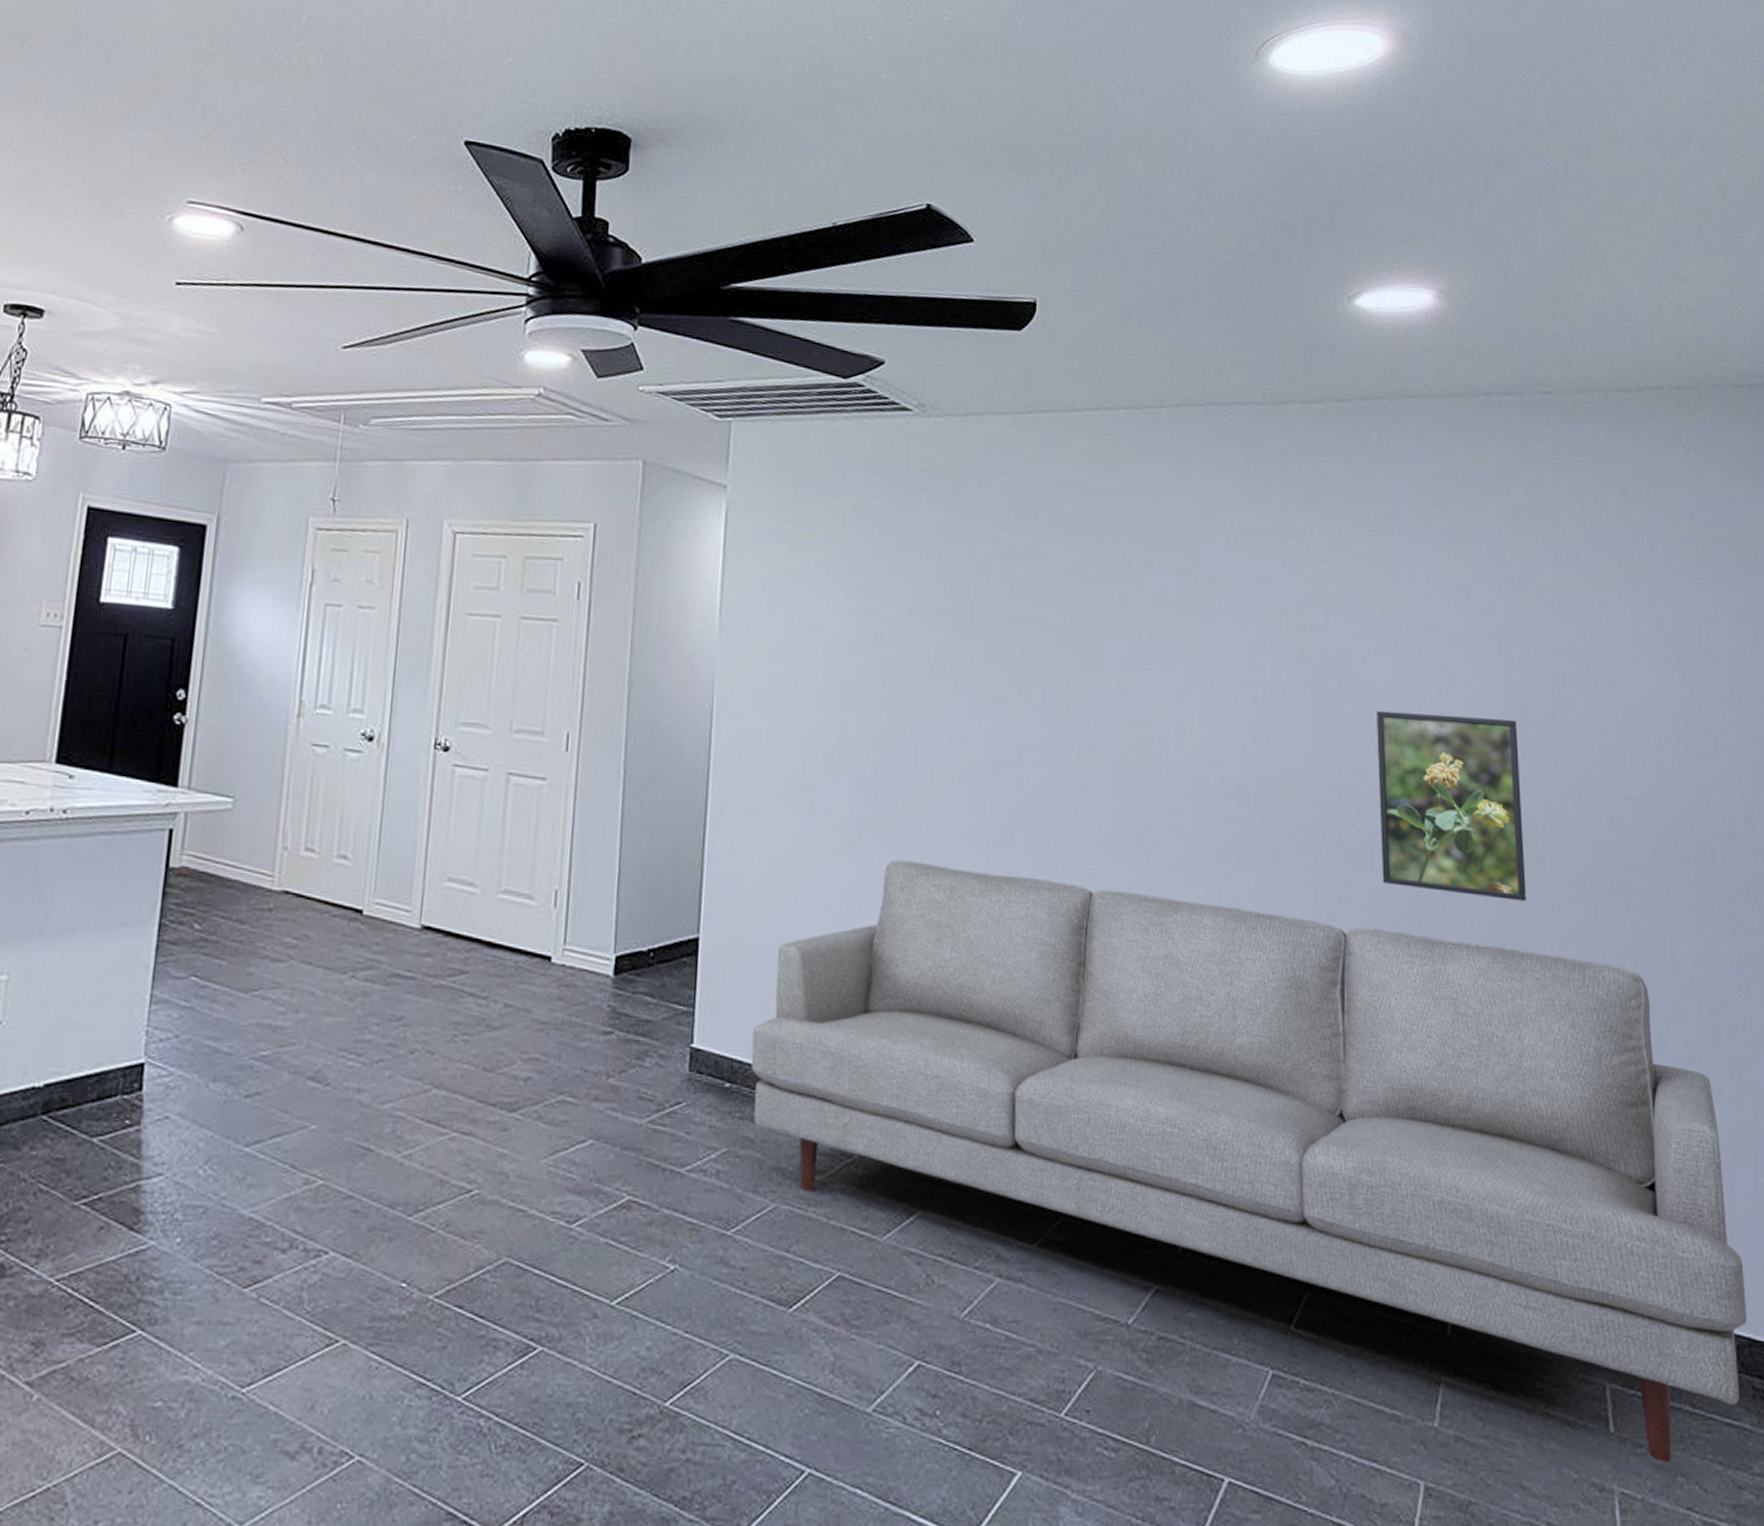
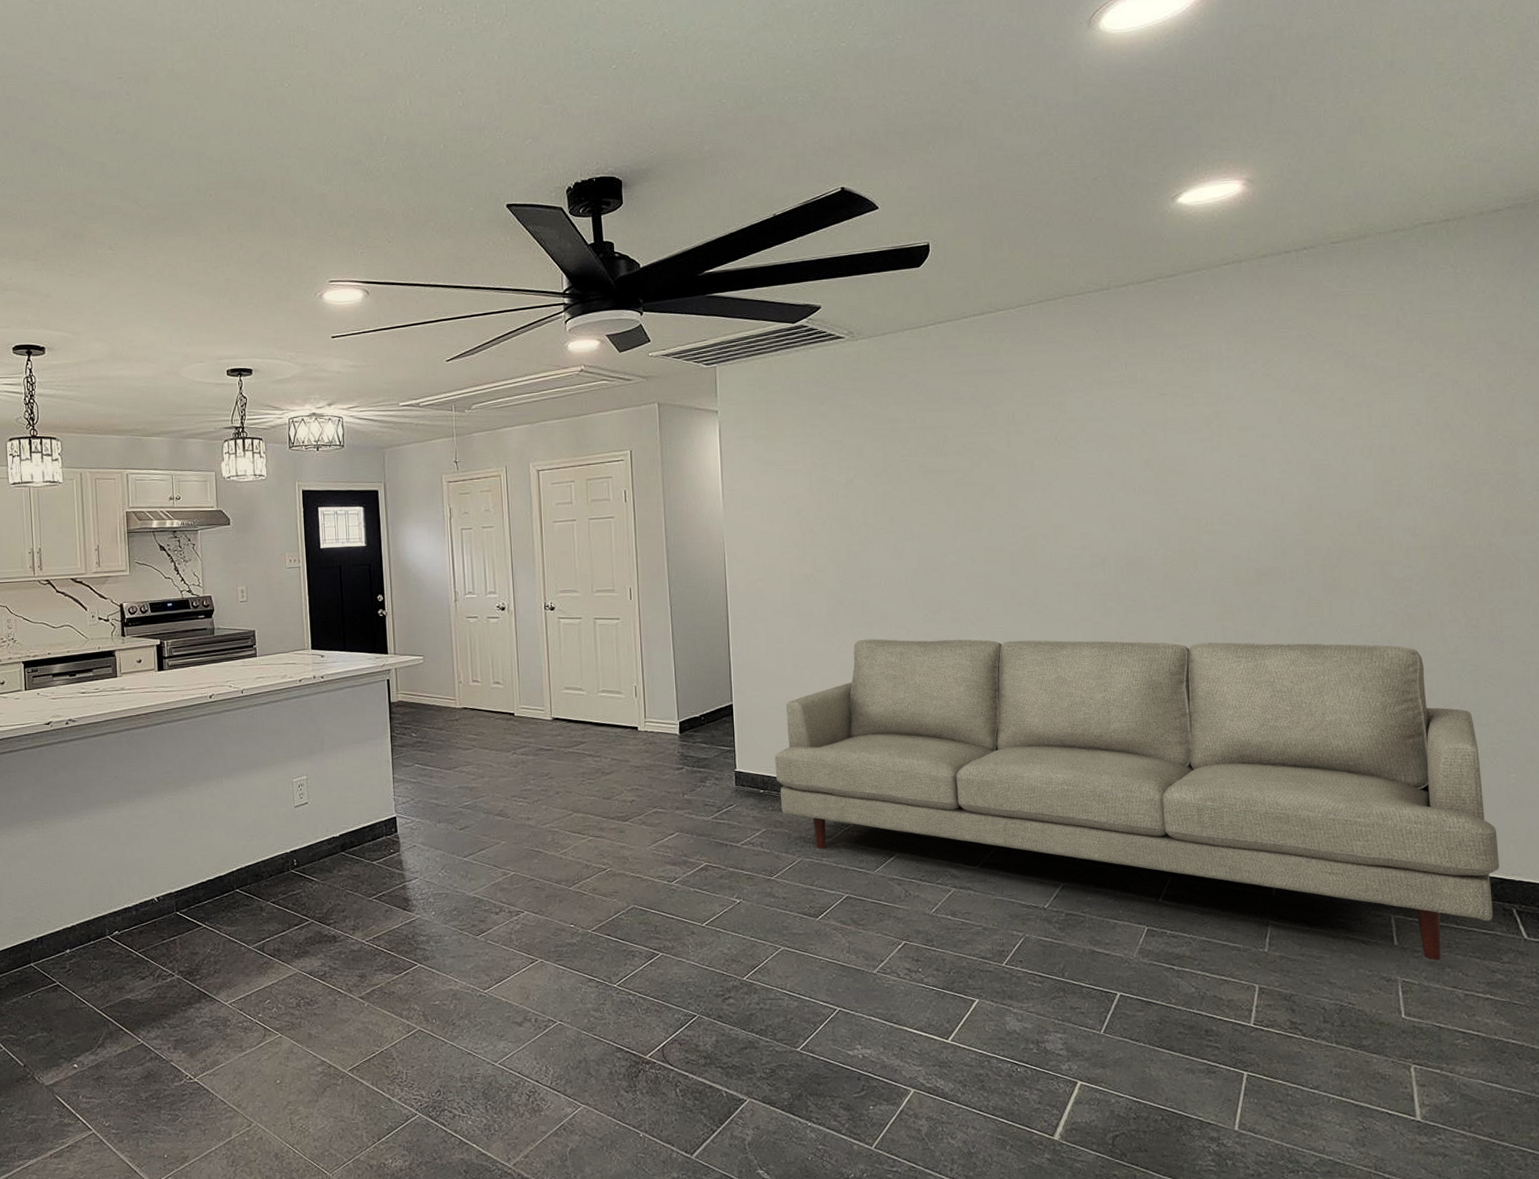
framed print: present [1377,710,1526,901] -> none [1206,486,1326,612]

